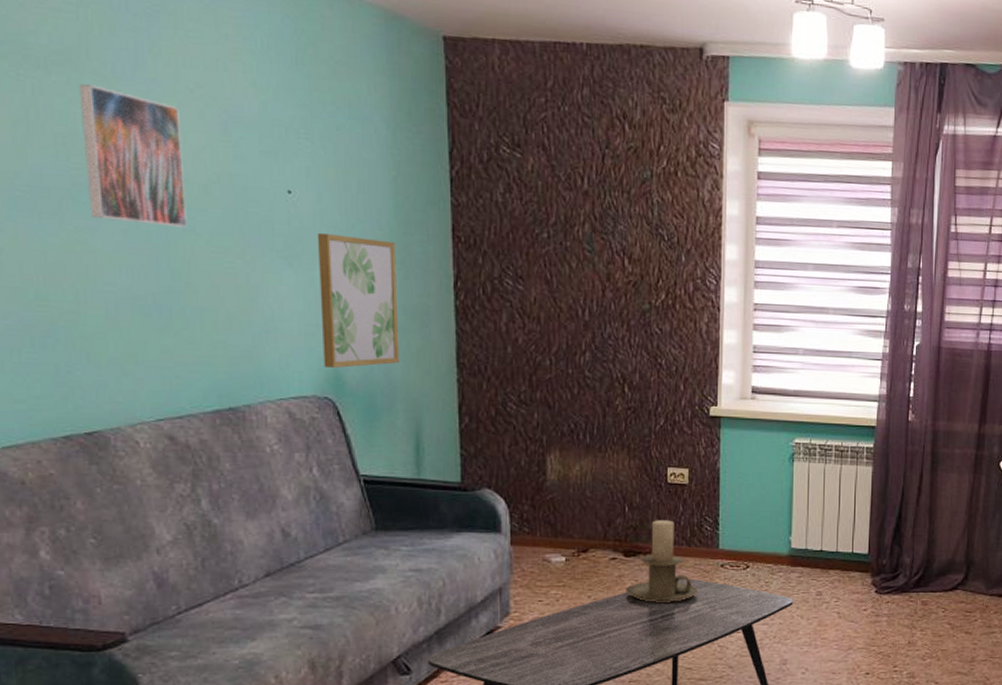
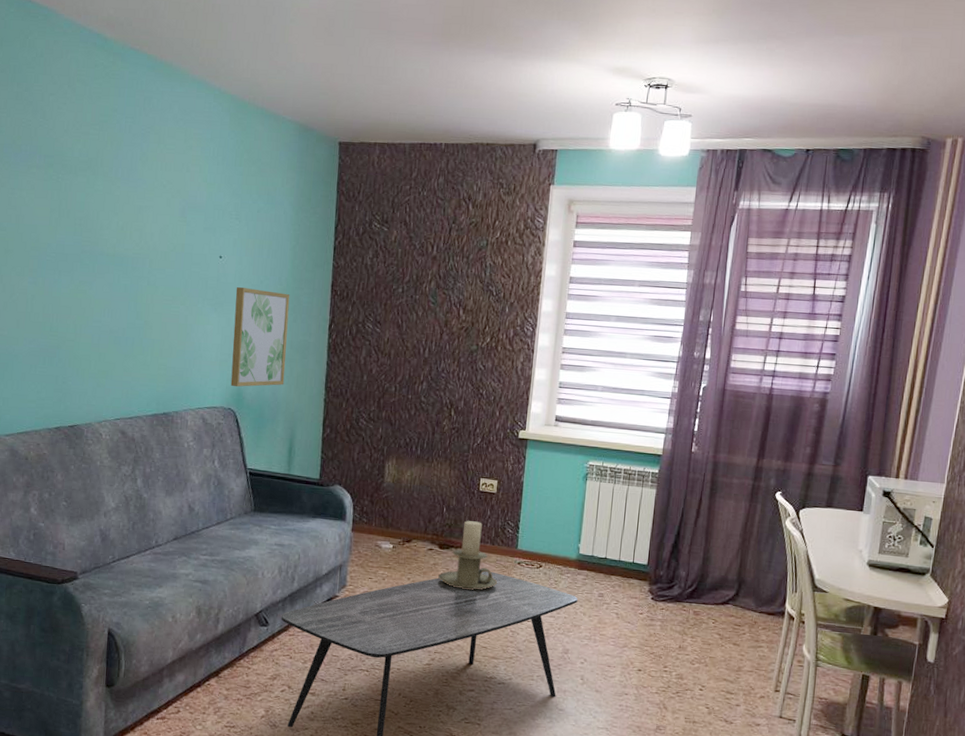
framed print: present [78,84,187,228] -> none [90,183,155,282]

